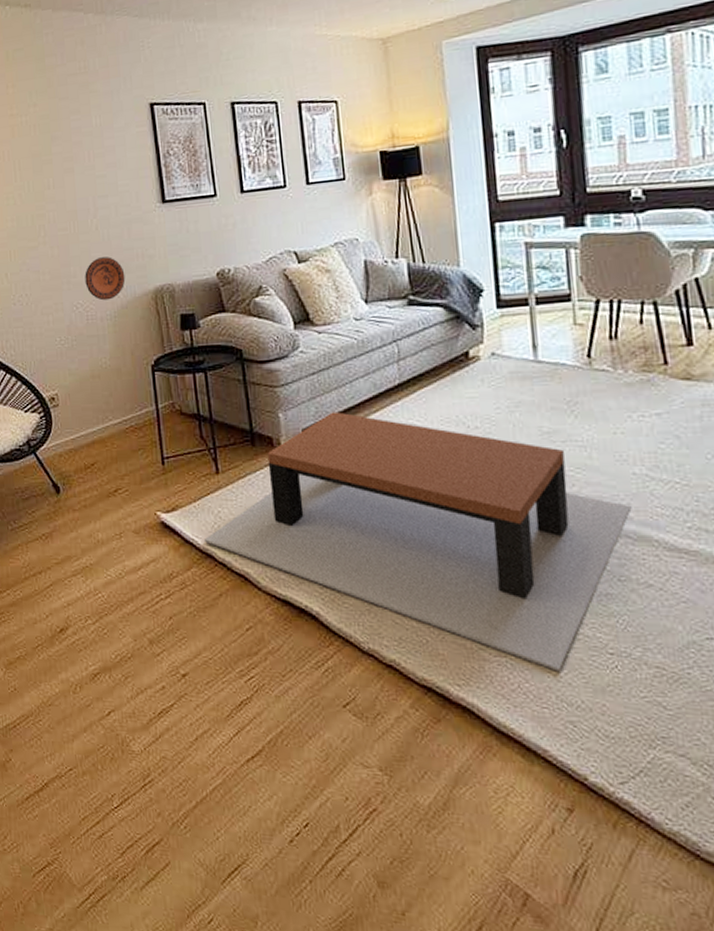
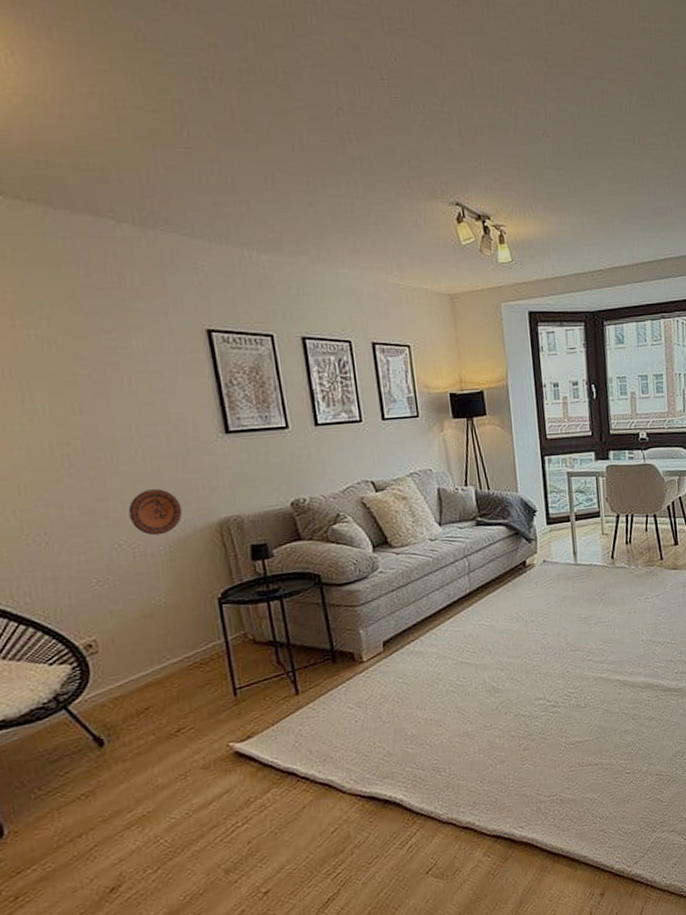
coffee table: present [205,411,632,672] -> none [285,622,641,796]

